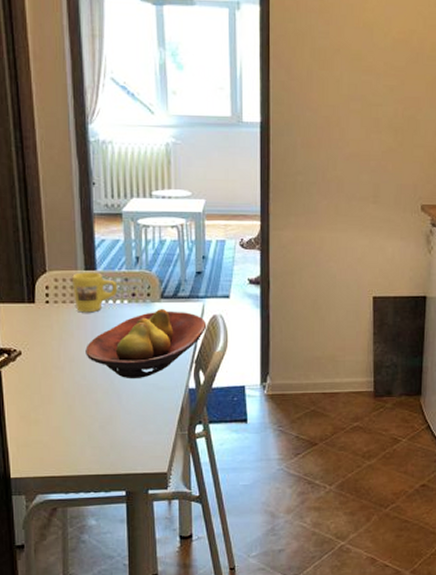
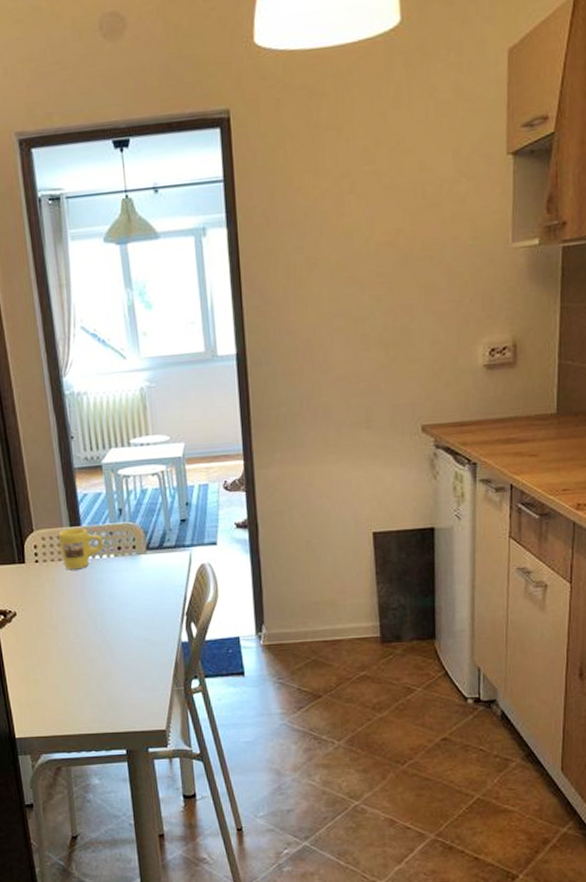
fruit bowl: present [85,308,207,378] -> none [76,560,196,634]

